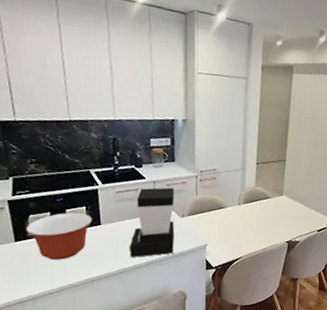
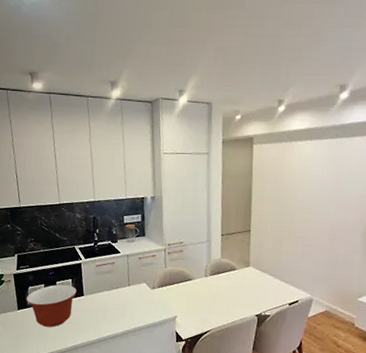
coffee maker: present [128,187,175,257] -> none [107,260,147,327]

